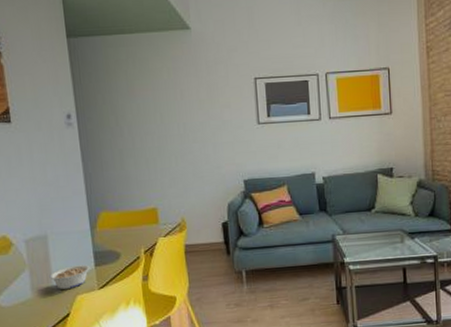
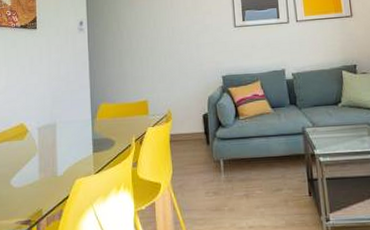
legume: present [49,265,90,289] -> none [55,151,89,173]

